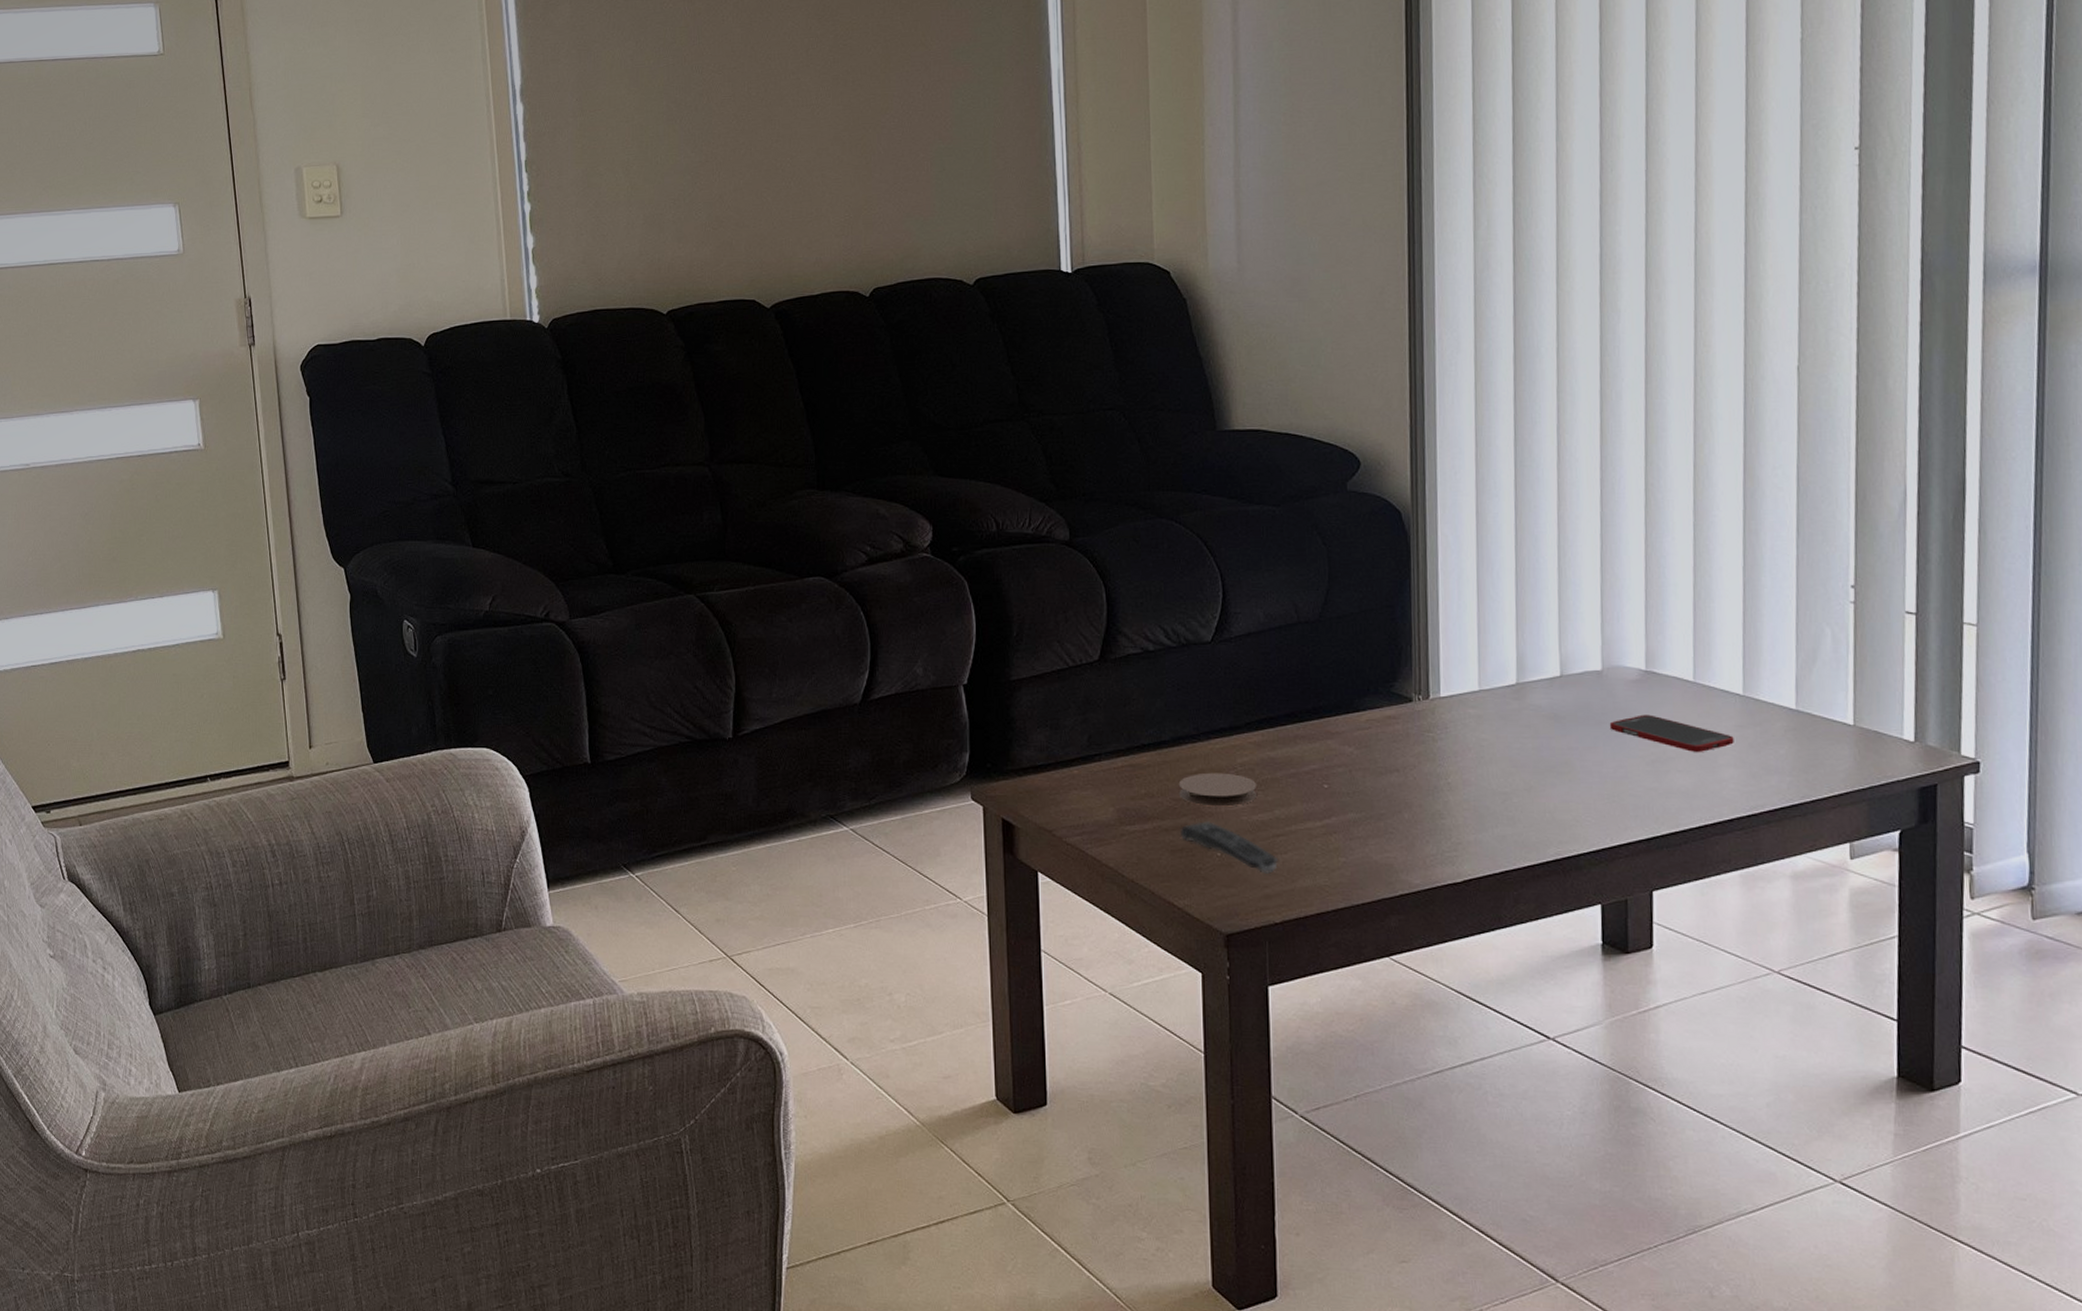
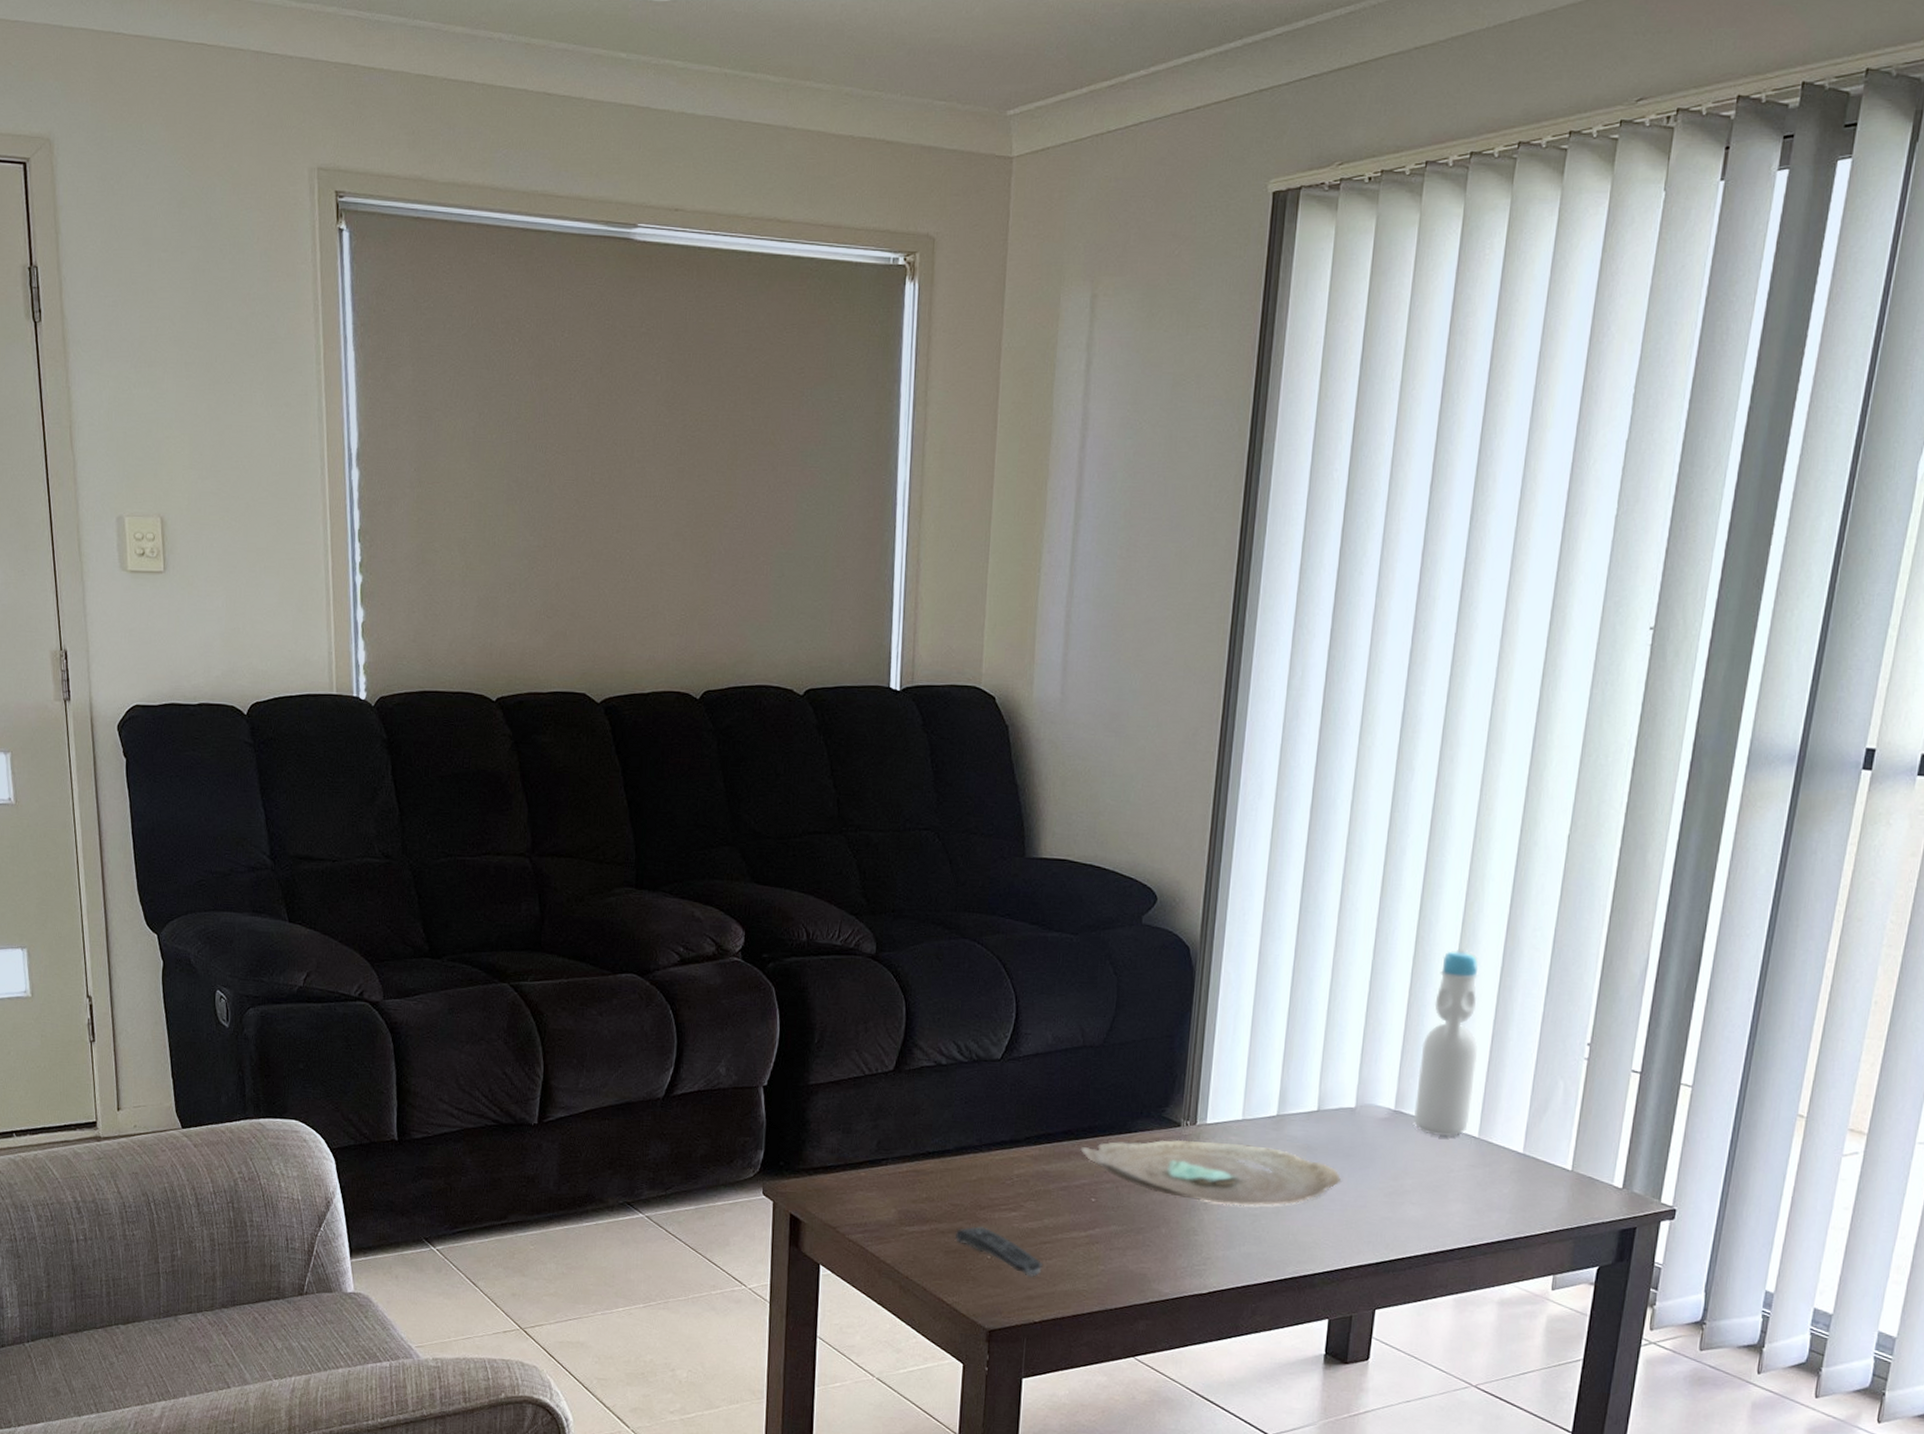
coaster: present [1178,772,1258,807] -> none [957,1181,1031,1214]
decorative bowl: none [1306,715,1596,785] -> present [1080,1139,1341,1206]
cell phone: present [1609,714,1734,752] -> none [1356,1150,1465,1187]
bottle: none [1666,493,1731,696] -> present [1414,949,1479,1137]

